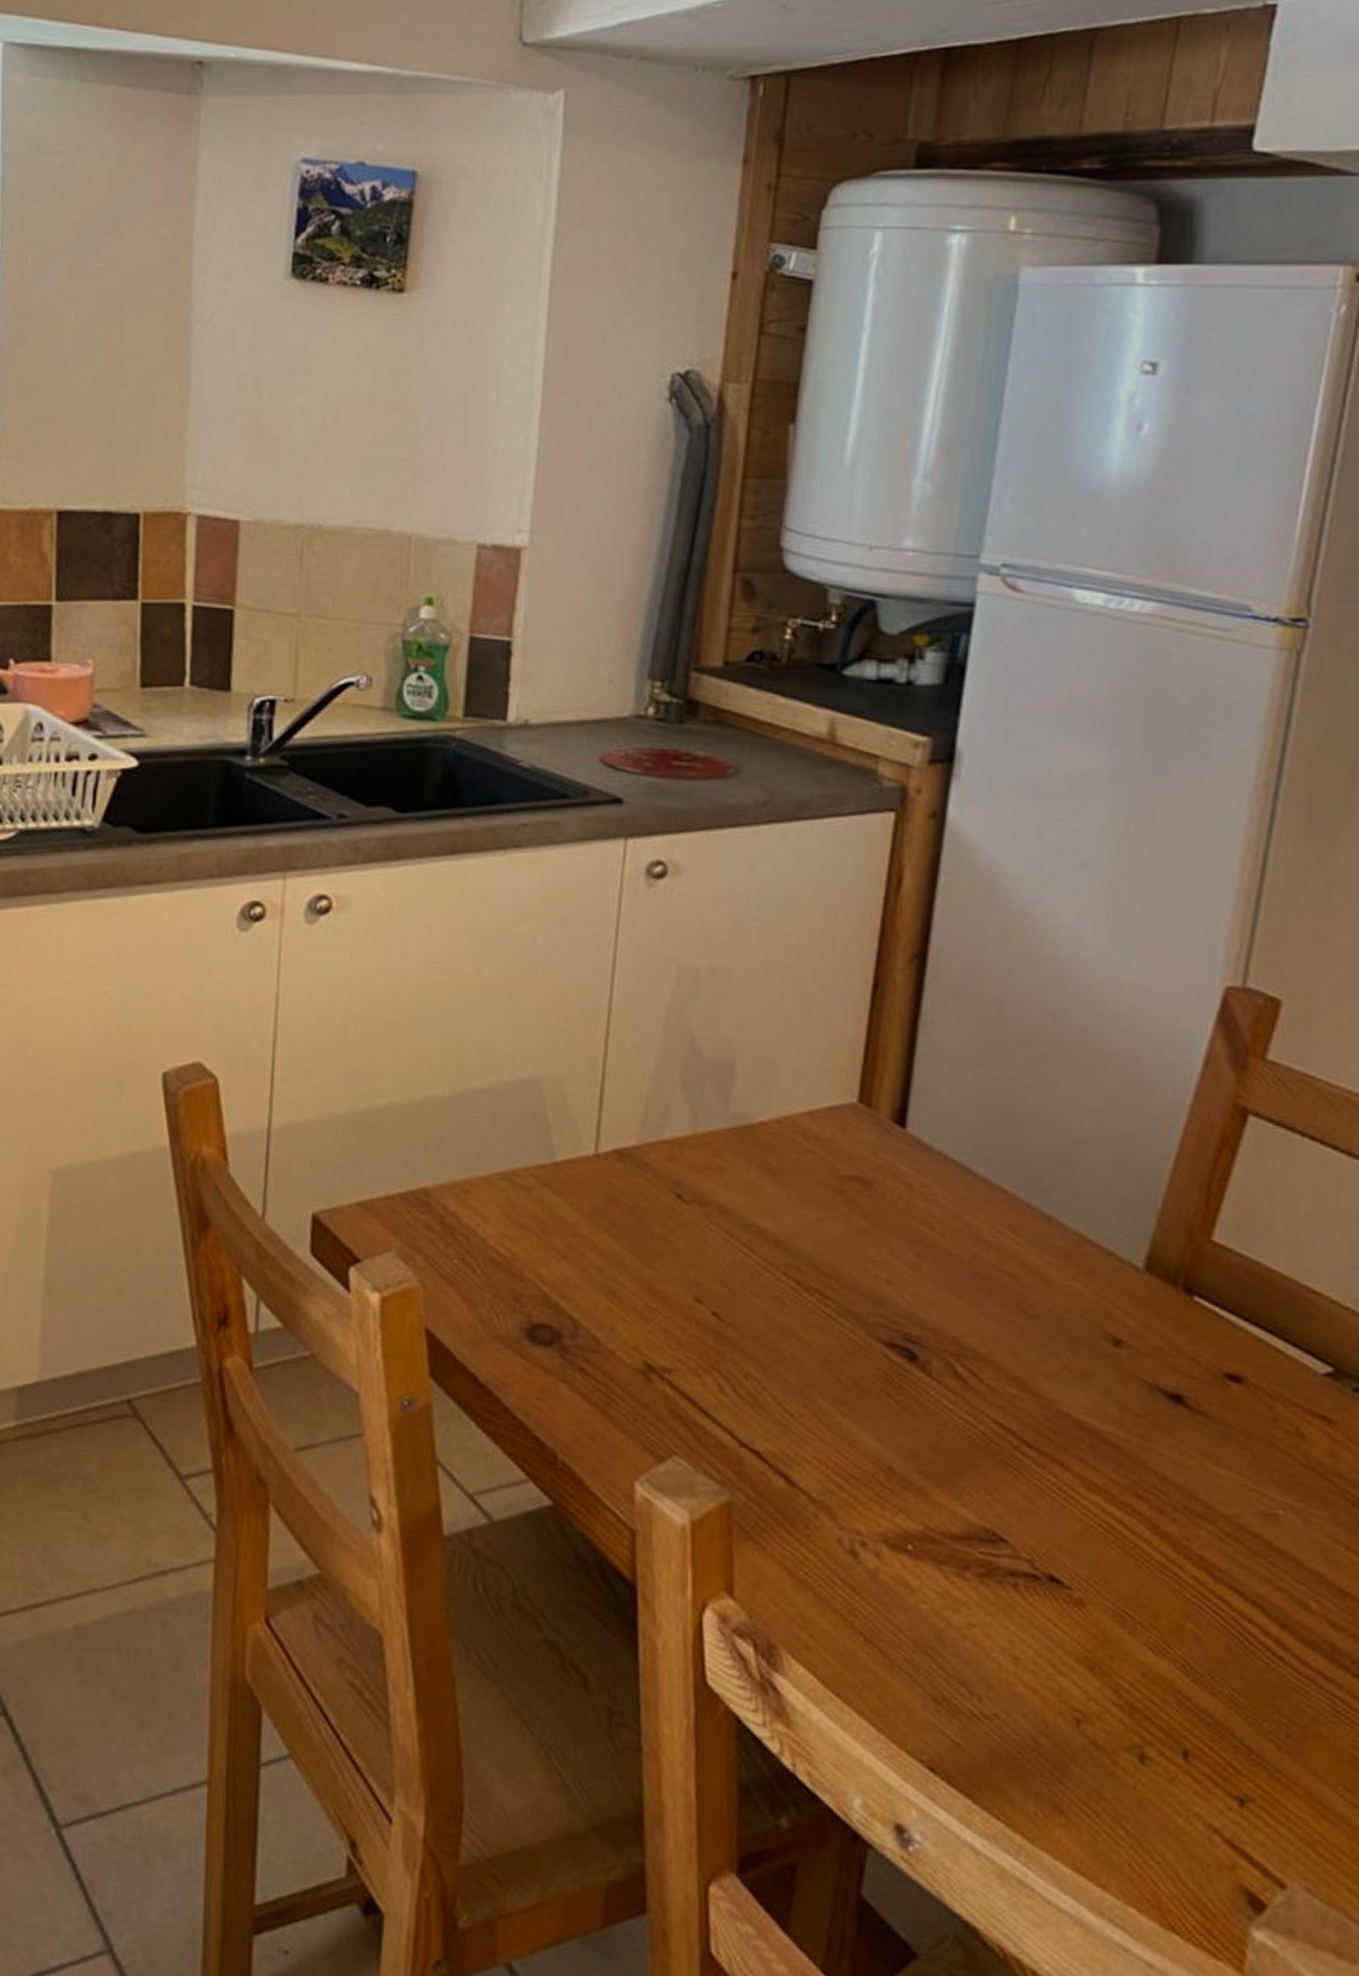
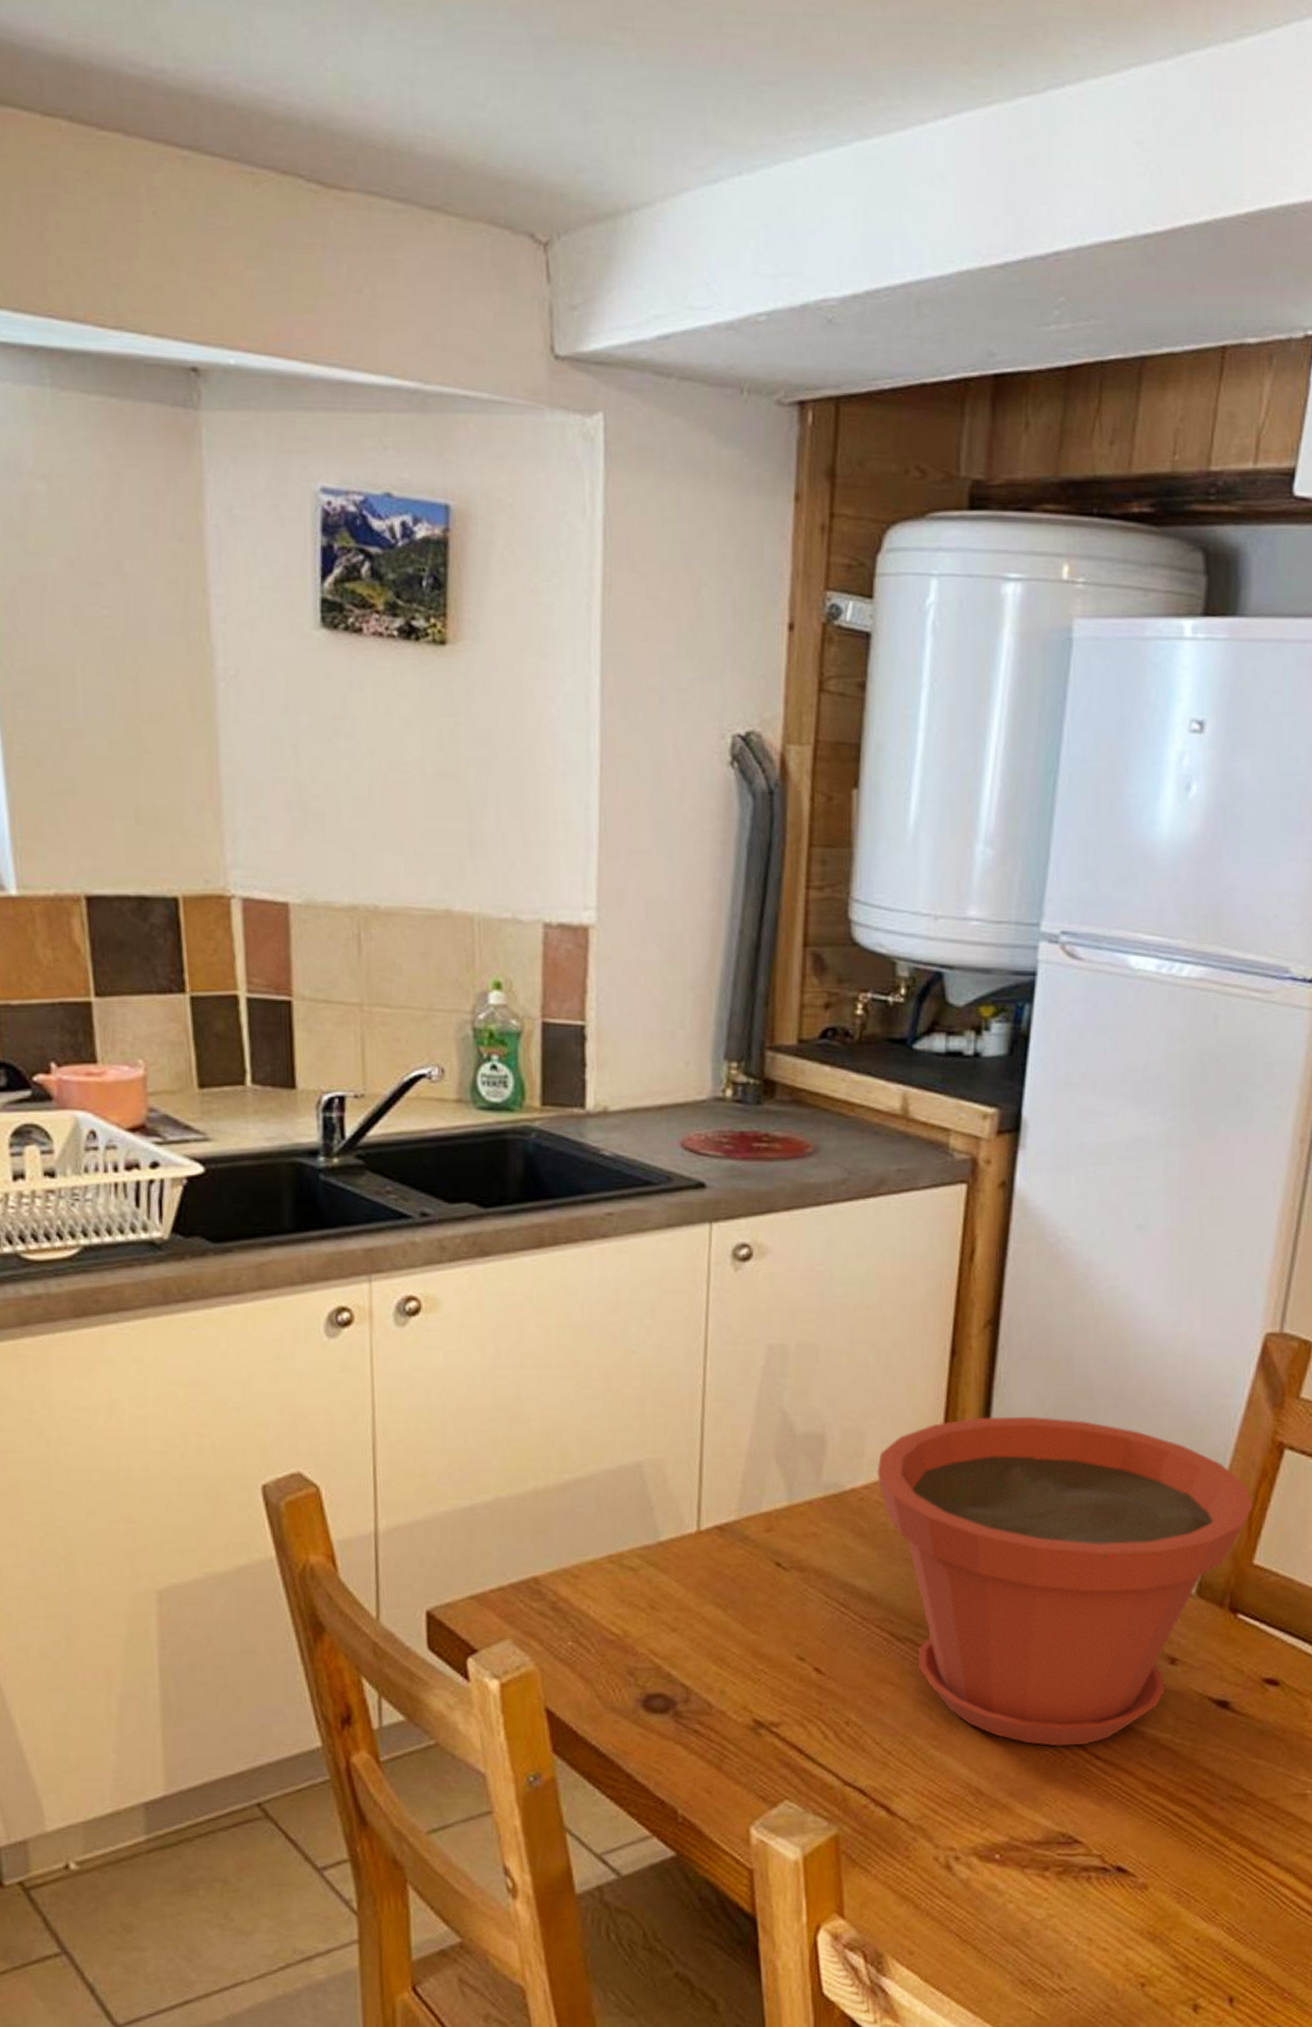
plant pot: none [789,1055,1212,1429] -> present [877,1416,1254,1747]

